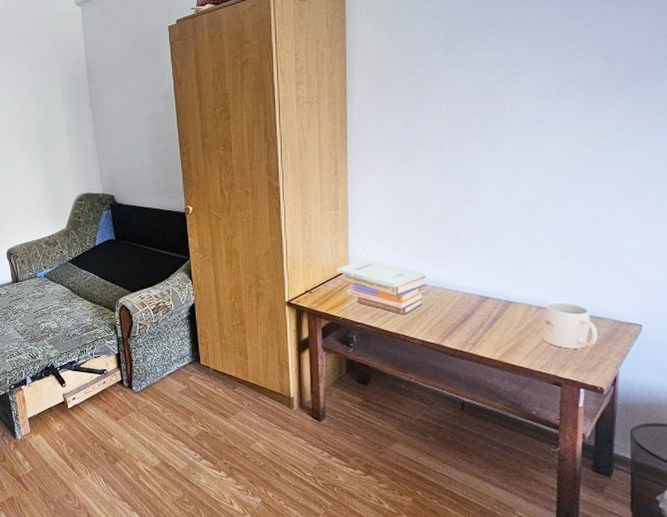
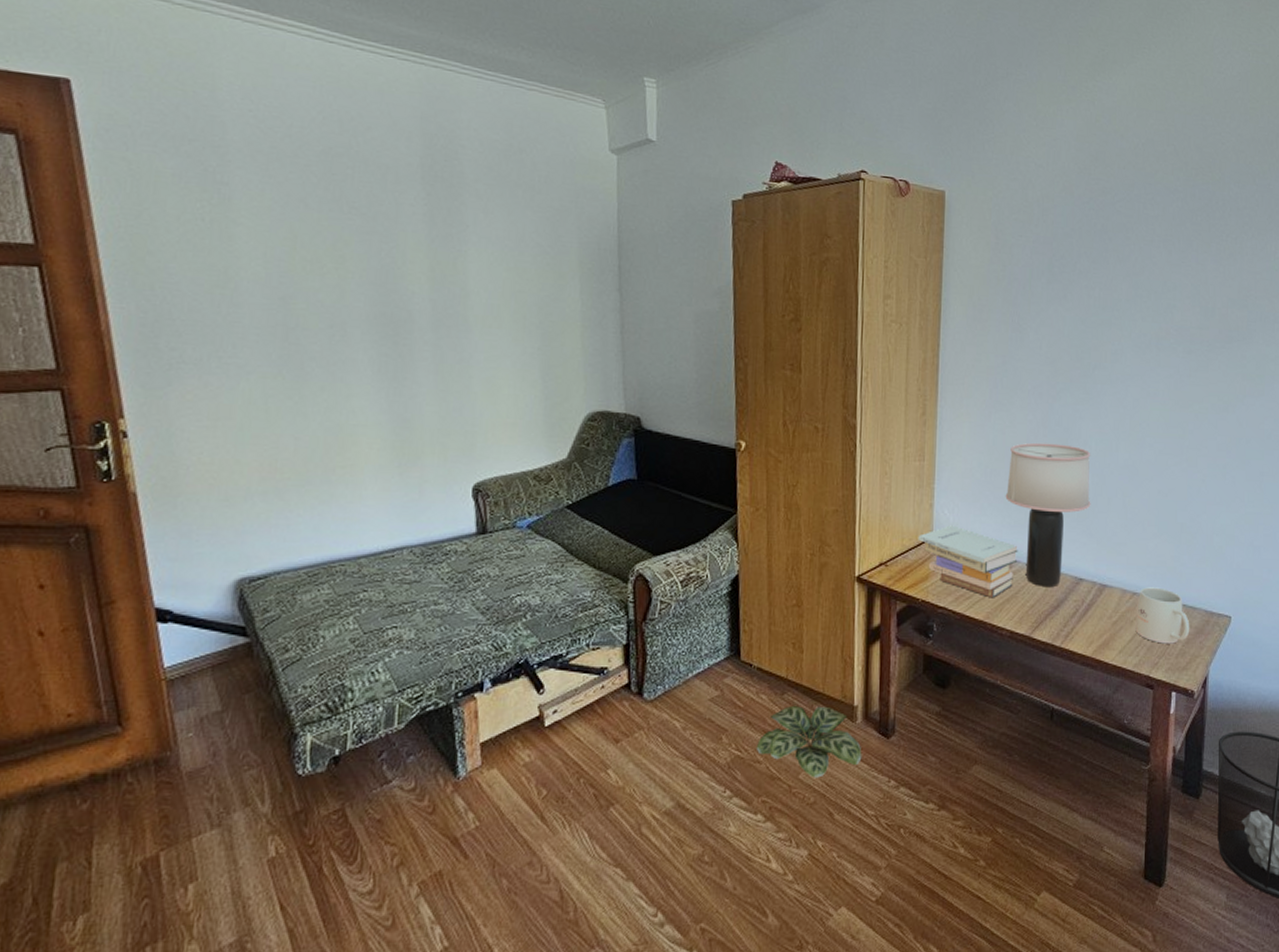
plant: none [216,396,300,448] -> present [756,705,862,778]
table lamp: none [412,187,494,304] -> present [1005,442,1091,586]

